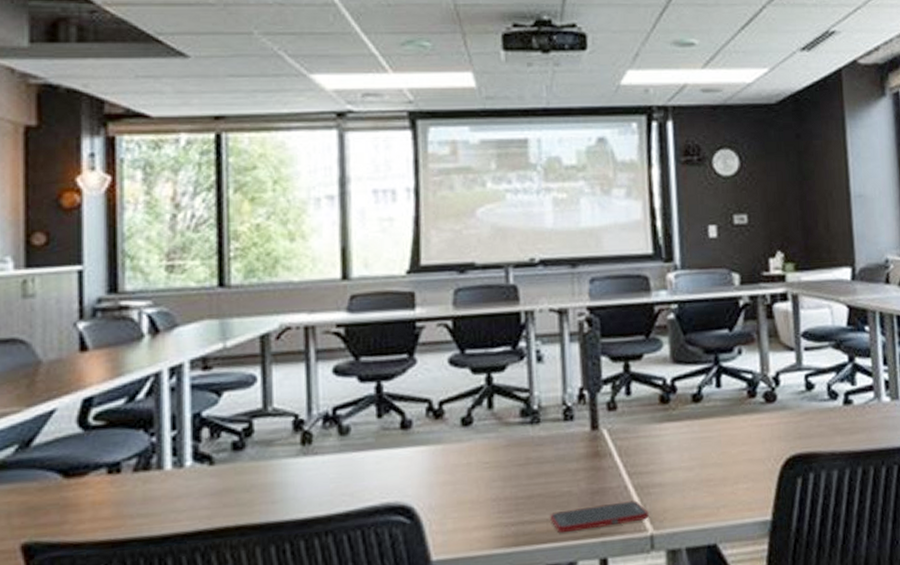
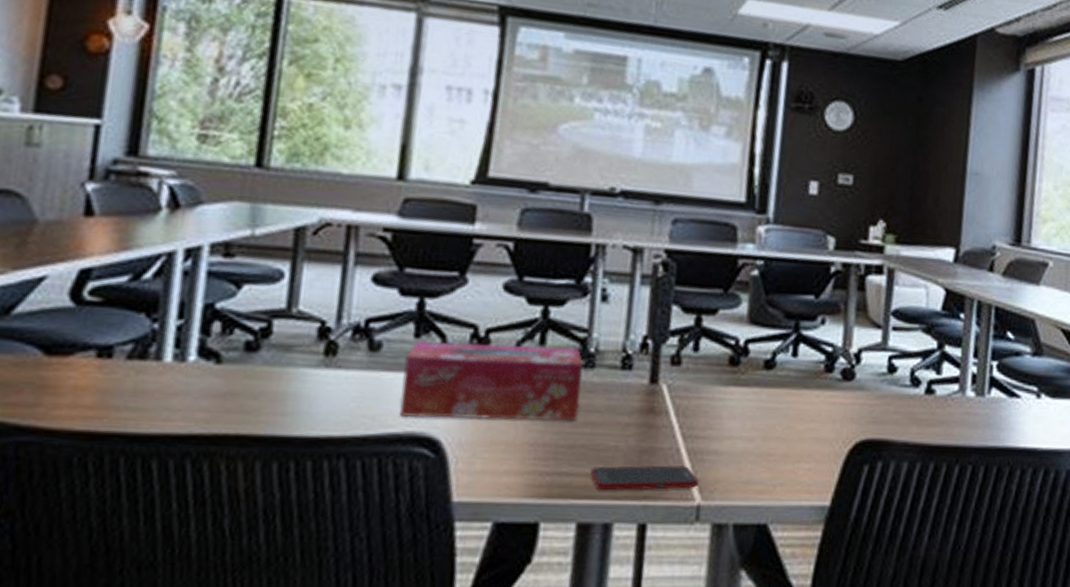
tissue box: none [372,408,532,491] -> present [399,340,584,421]

